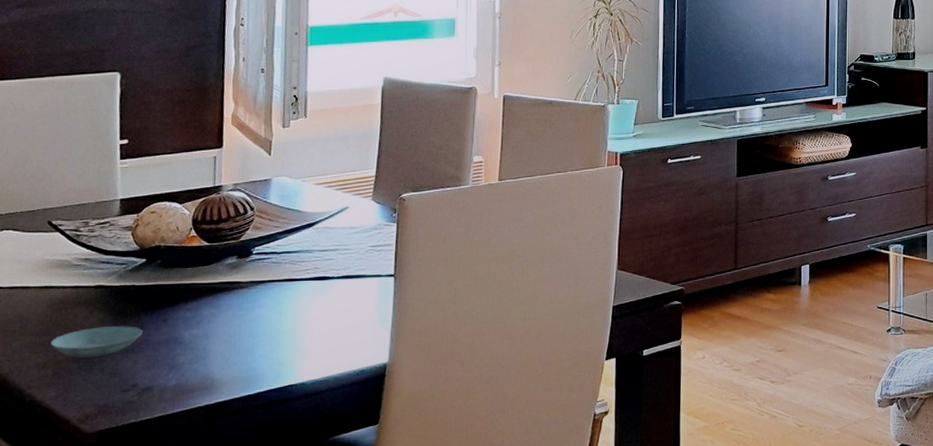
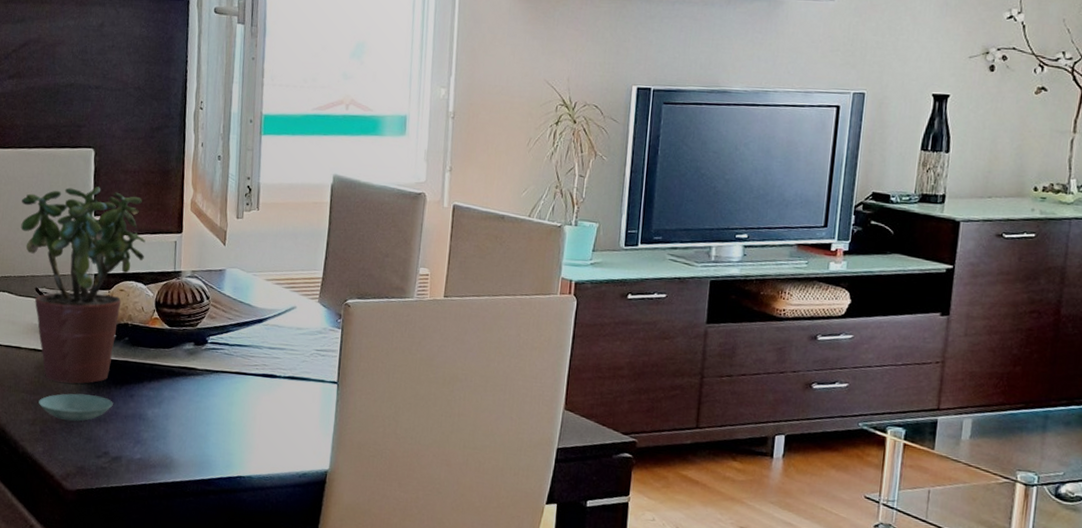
potted plant: none [30,110,181,318] -> present [21,186,146,384]

